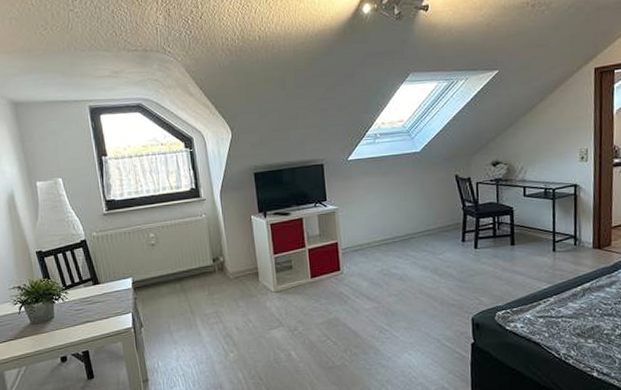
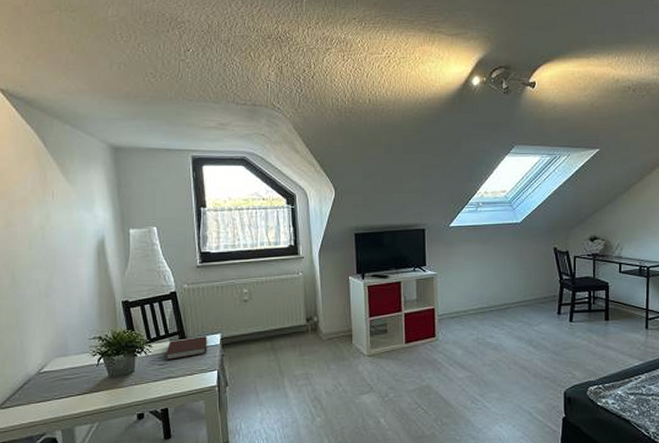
notebook: none [82,280,121,305] -> present [166,335,207,360]

